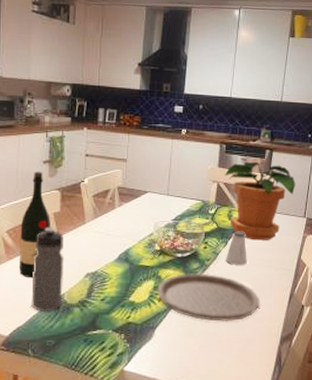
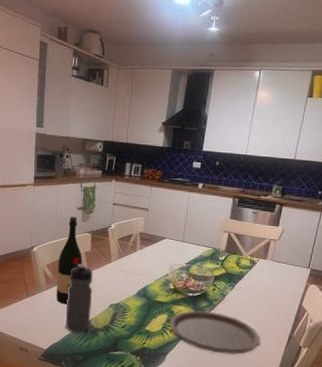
potted plant: present [224,162,296,241] -> none [235,215,303,287]
saltshaker: present [225,231,247,265] -> none [231,277,252,307]

